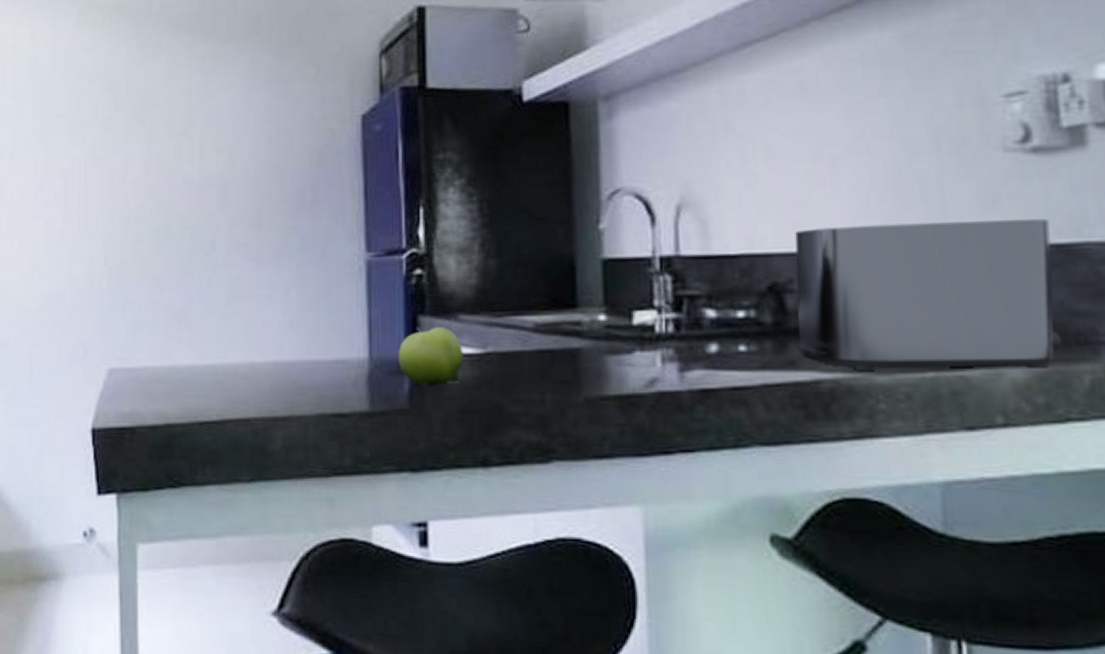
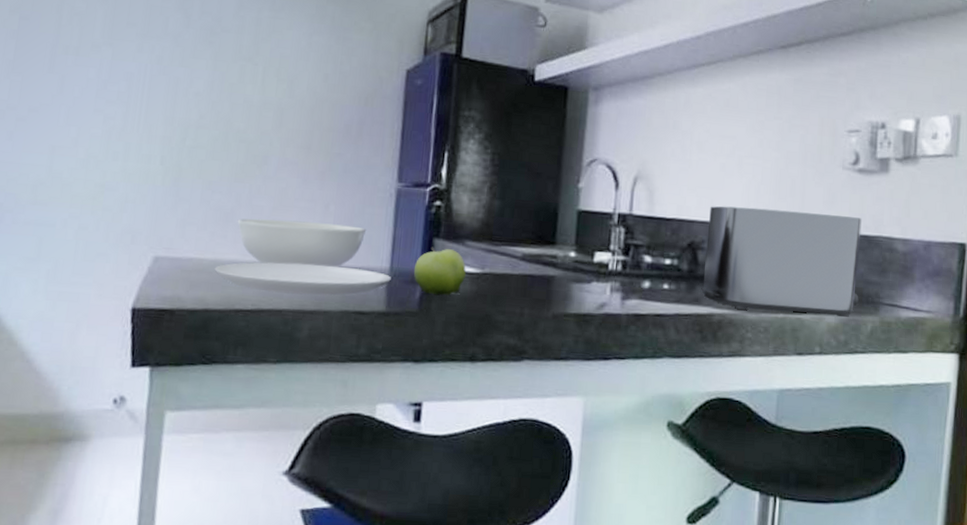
plate: none [172,361,372,399] -> present [214,262,391,296]
bowl: none [190,311,336,366] -> present [237,218,367,267]

